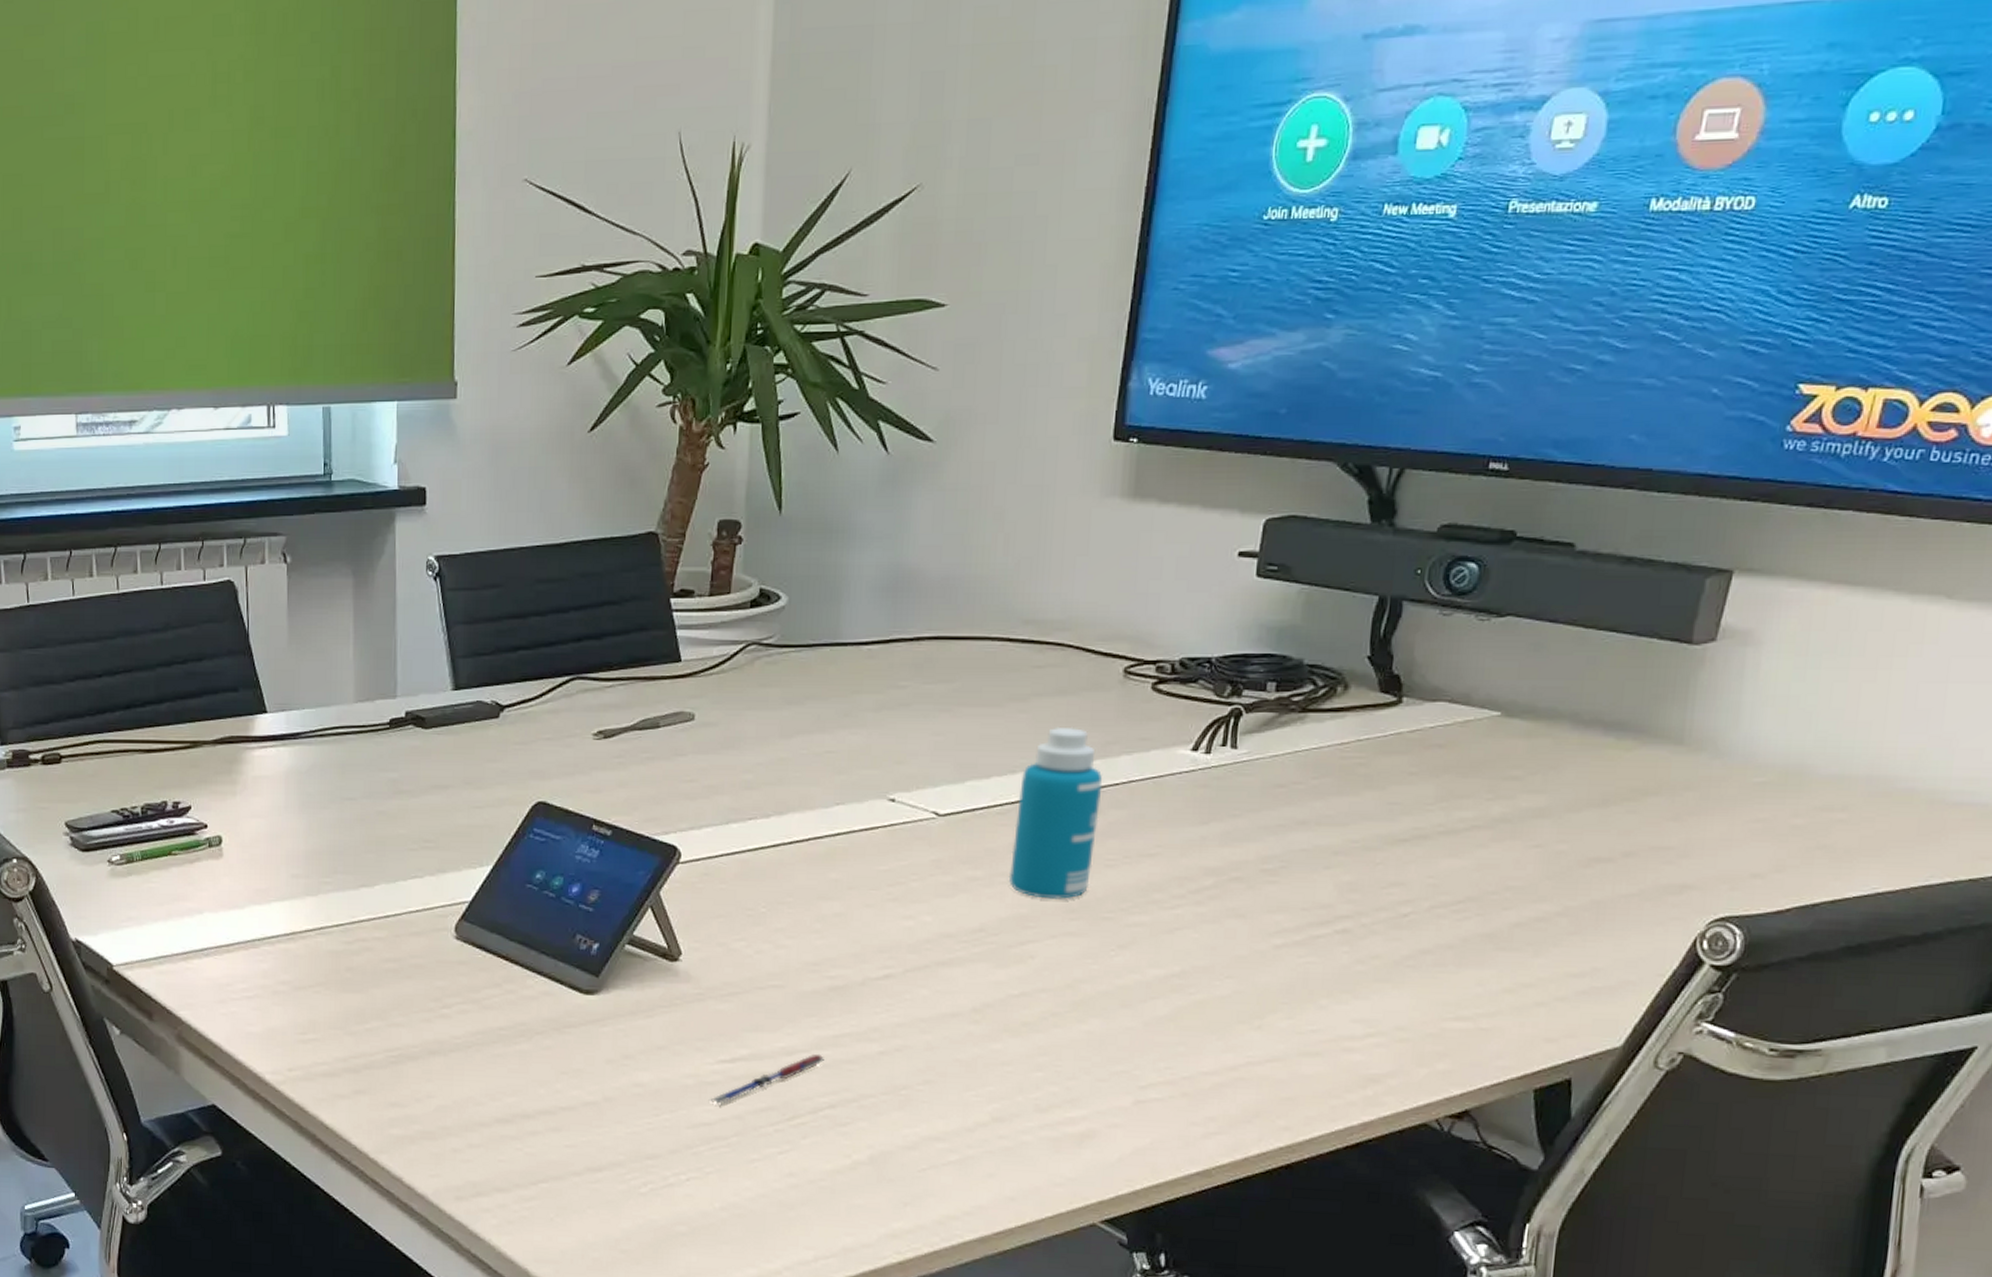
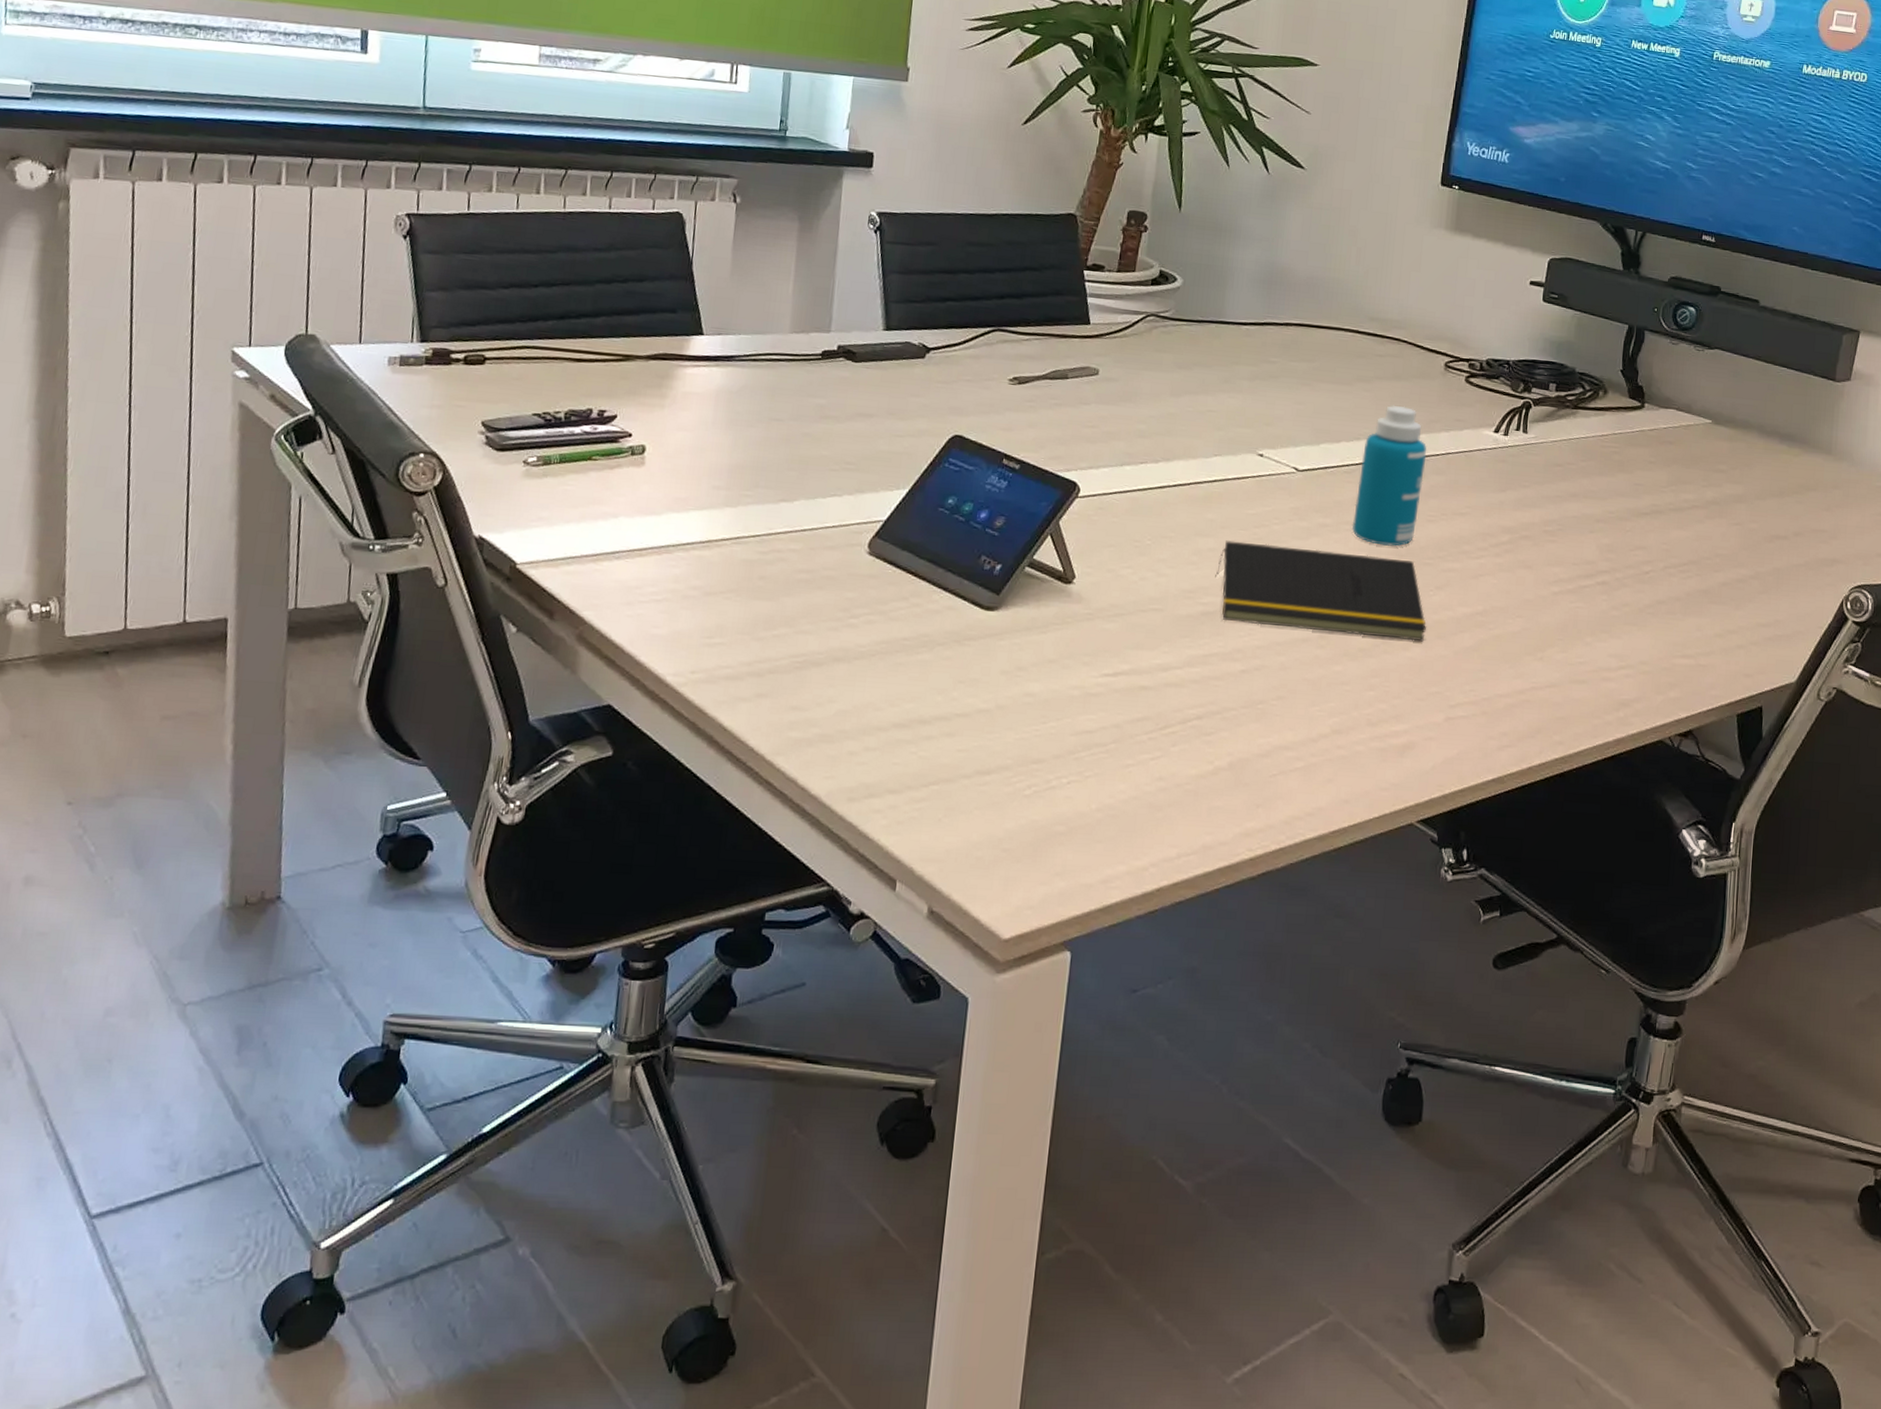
pen: present [708,1054,824,1106] -> none [1091,670,1194,715]
notepad: none [843,903,1108,1011] -> present [1215,540,1427,641]

